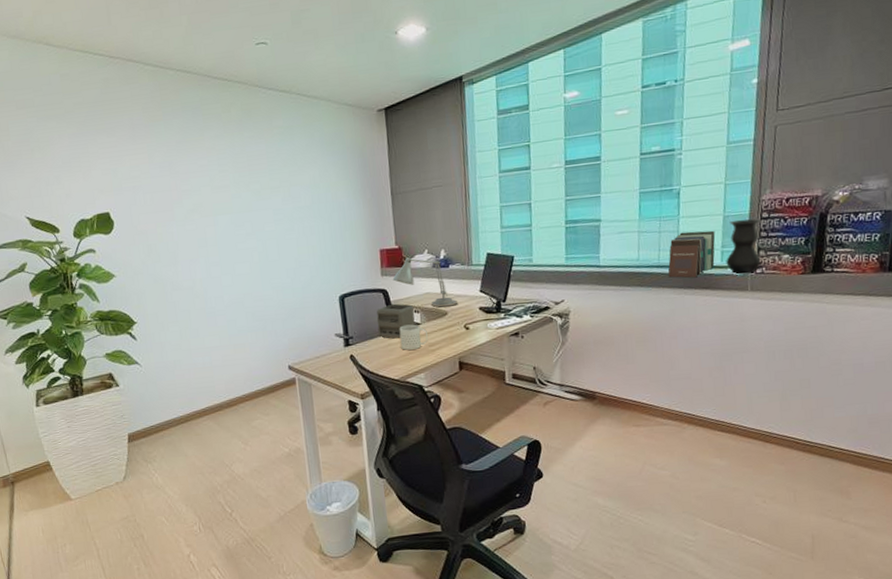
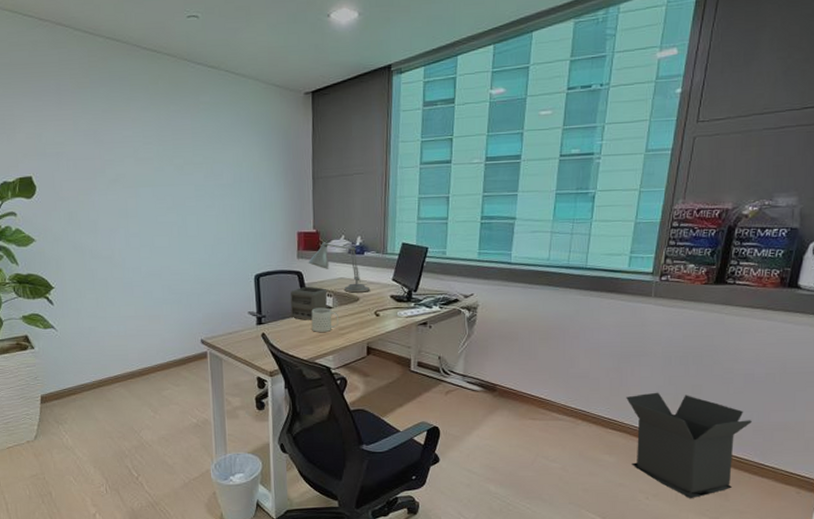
books: present [668,230,716,279] -> none [576,235,626,281]
vase: present [726,219,761,275] -> none [633,227,670,282]
cardboard box: none [732,389,866,499] -> present [626,392,752,498]

